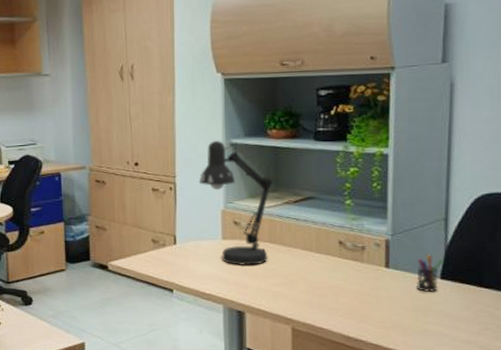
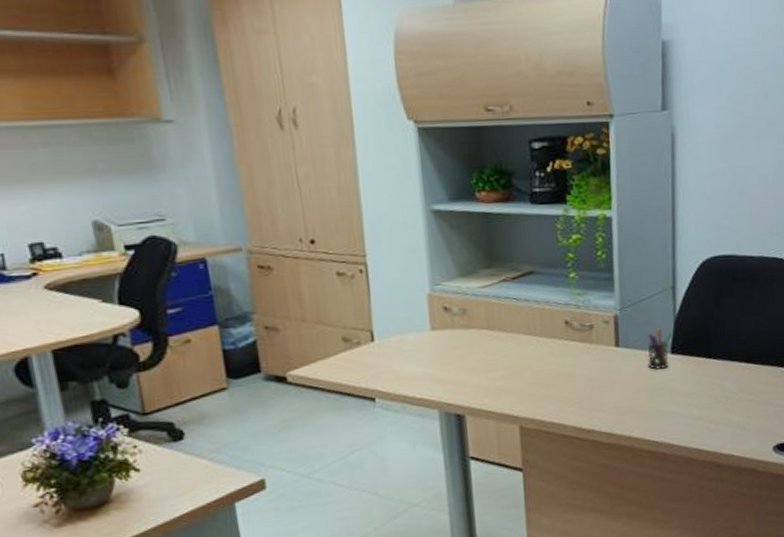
desk lamp: present [198,140,273,265] -> none [396,206,487,360]

